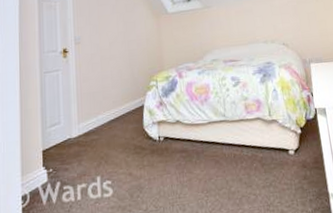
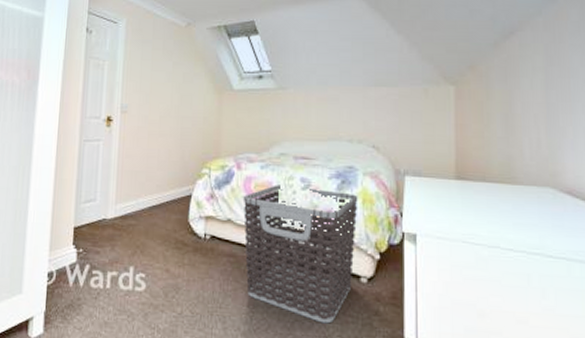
clothes hamper: none [188,83,283,195] -> present [243,185,358,324]

